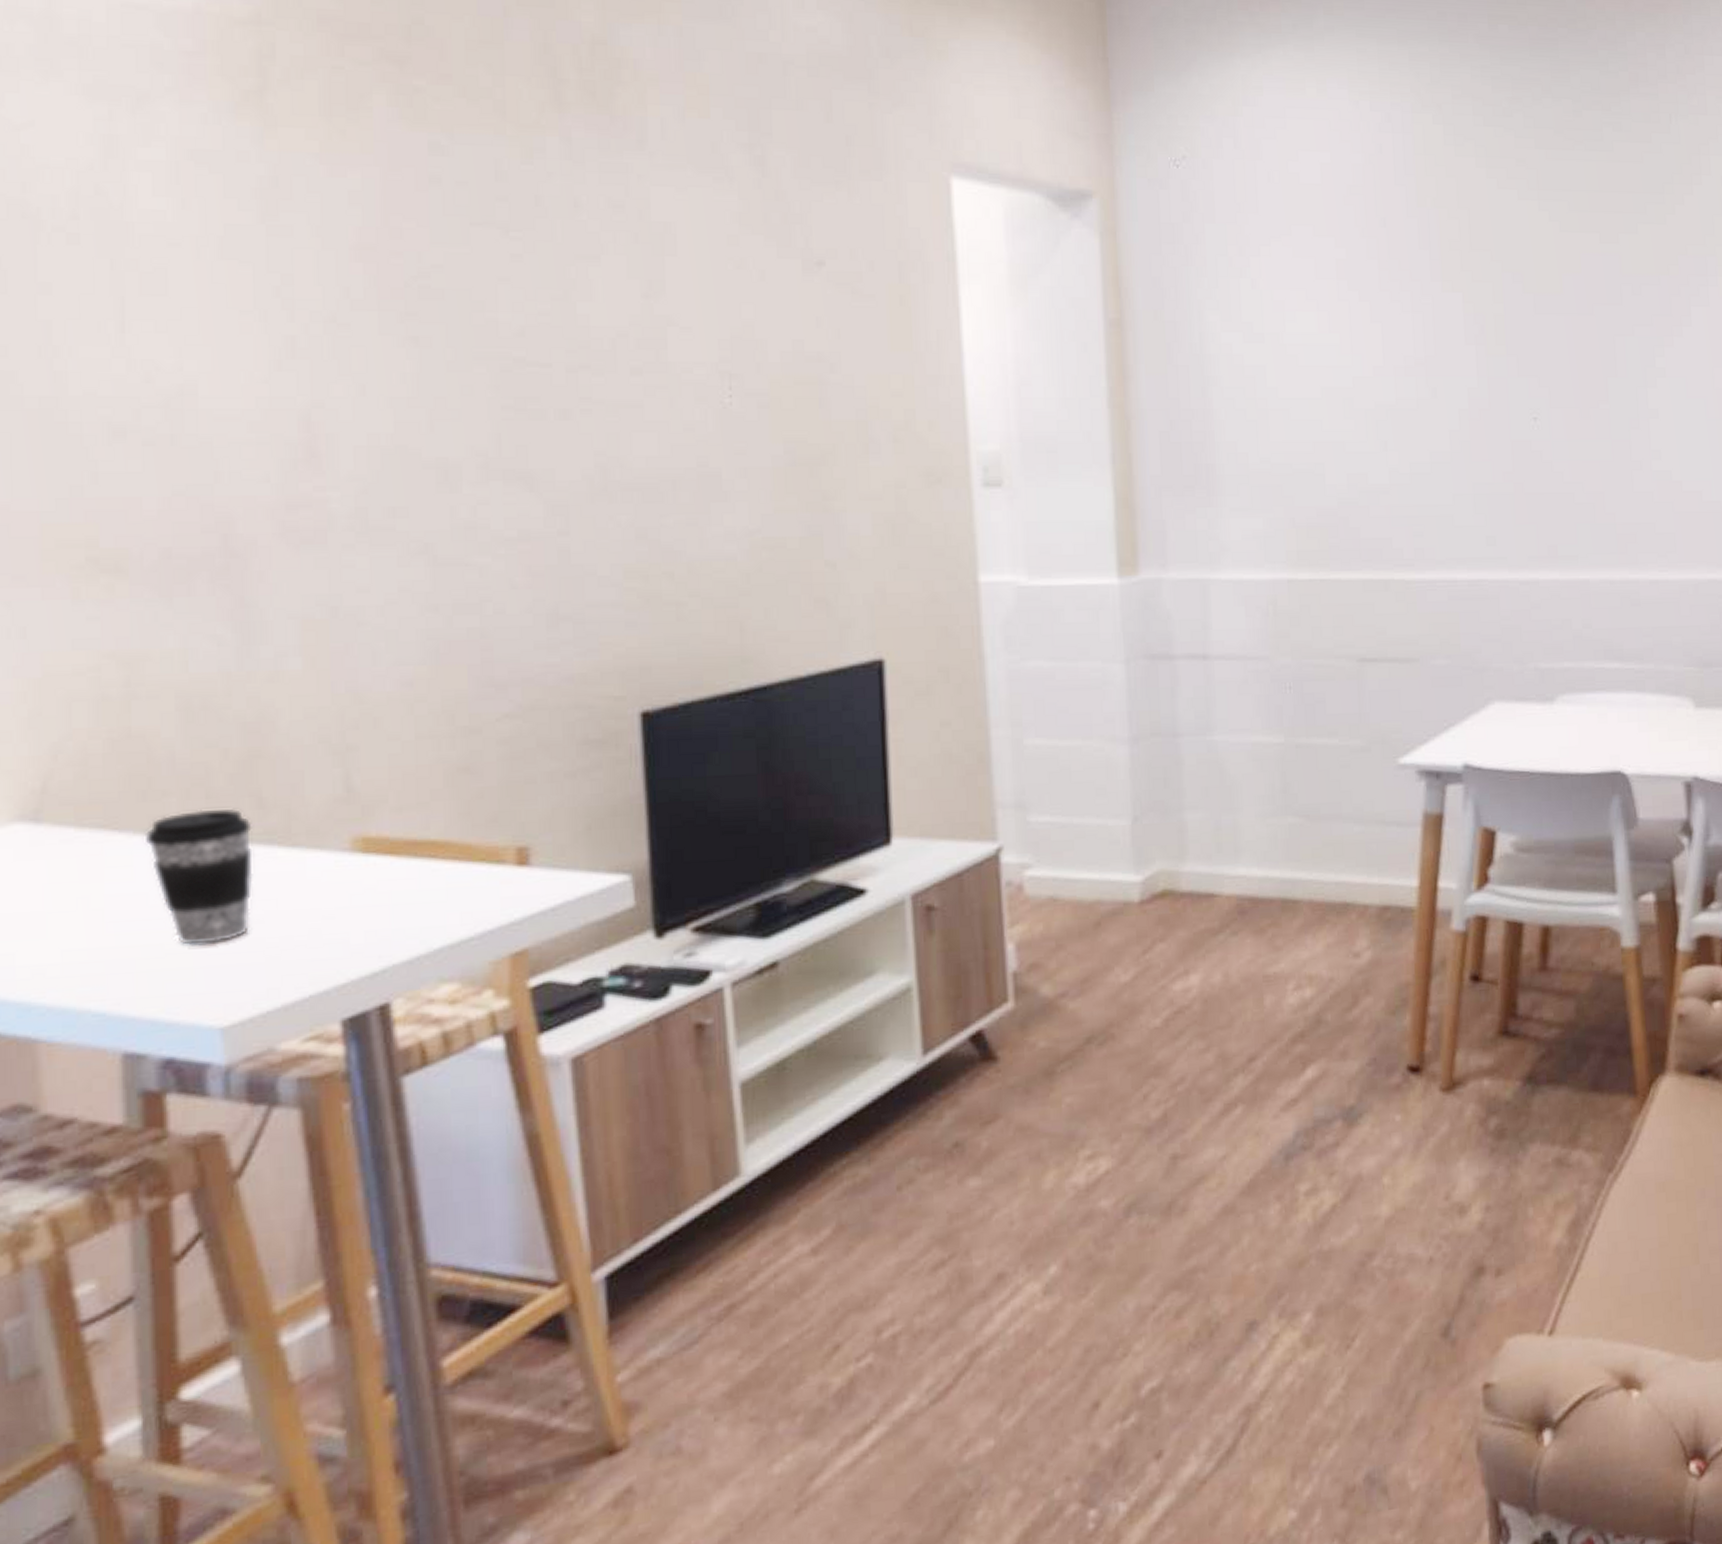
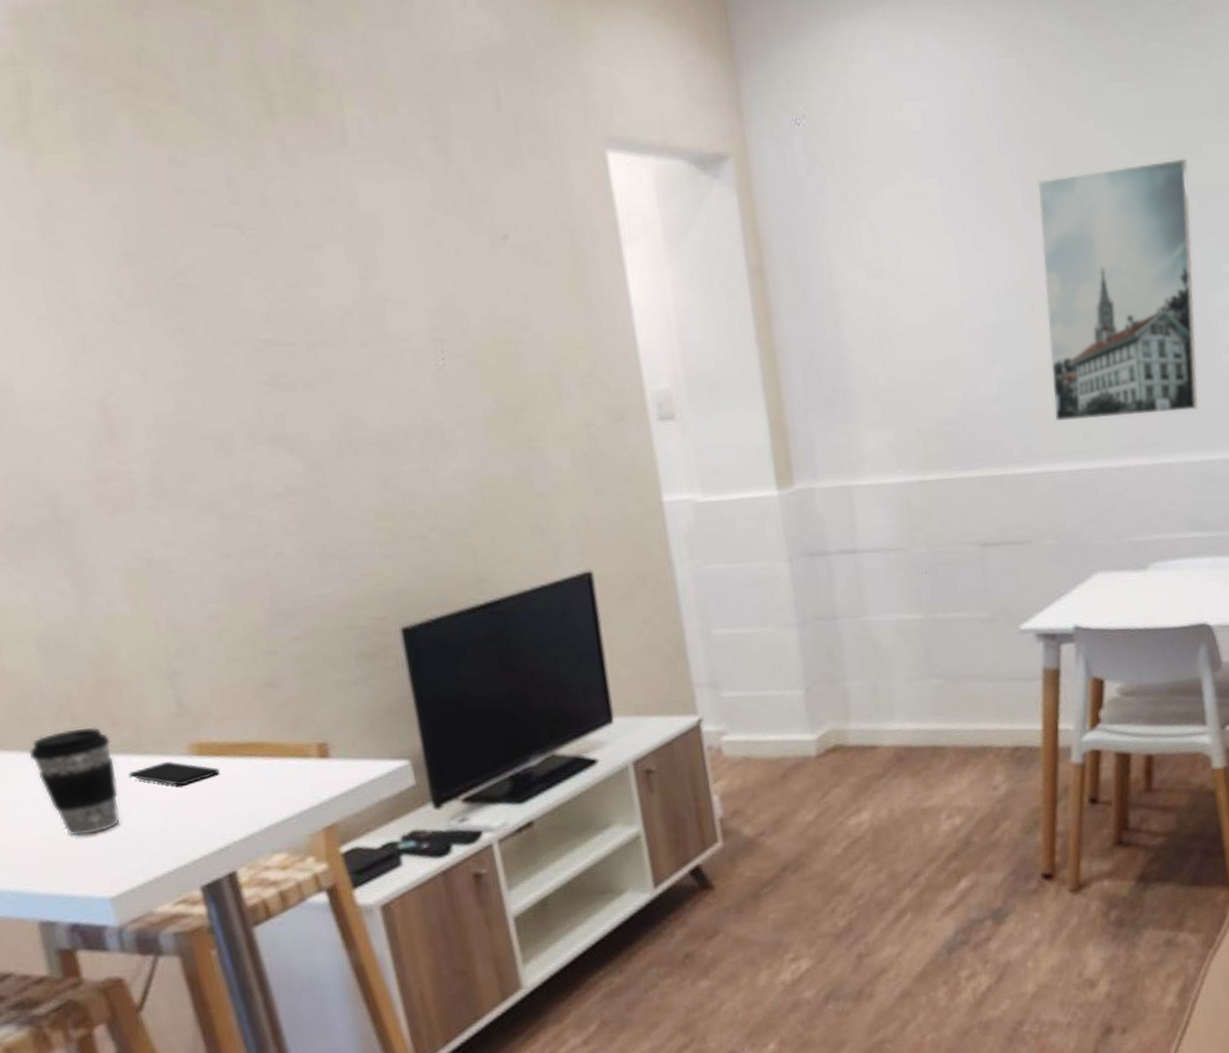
smartphone: none [269,857,389,890] -> present [128,761,221,786]
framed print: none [1448,238,1623,523] -> present [1037,158,1198,422]

